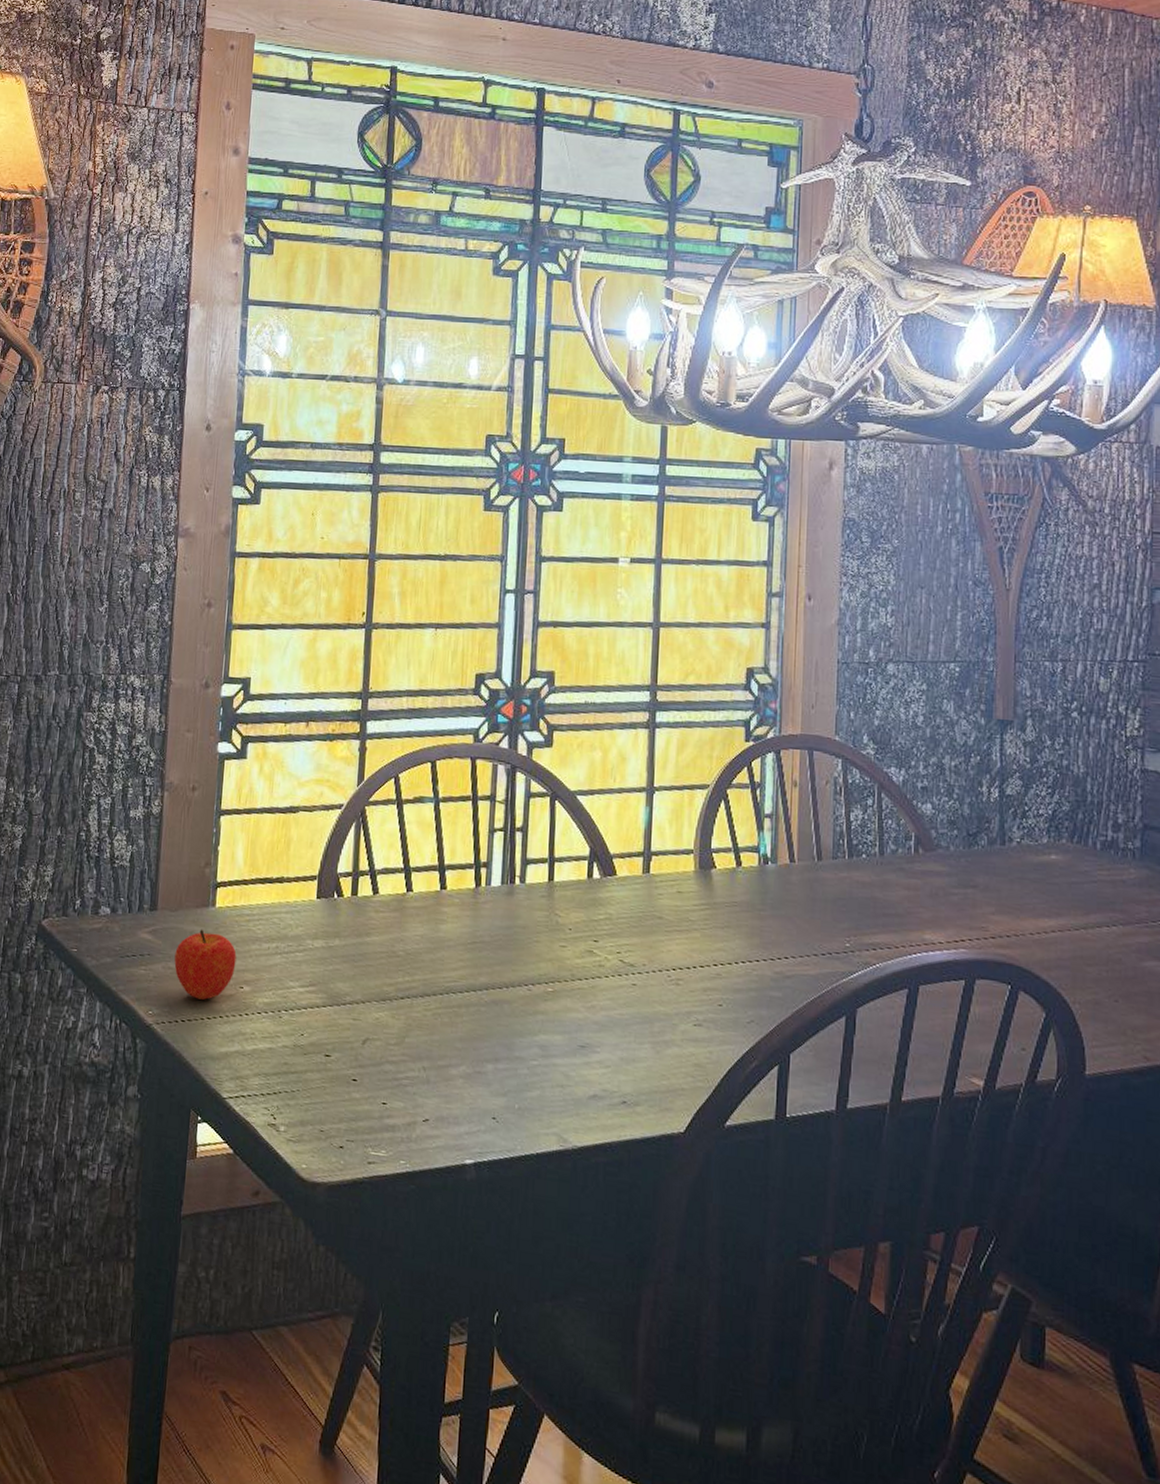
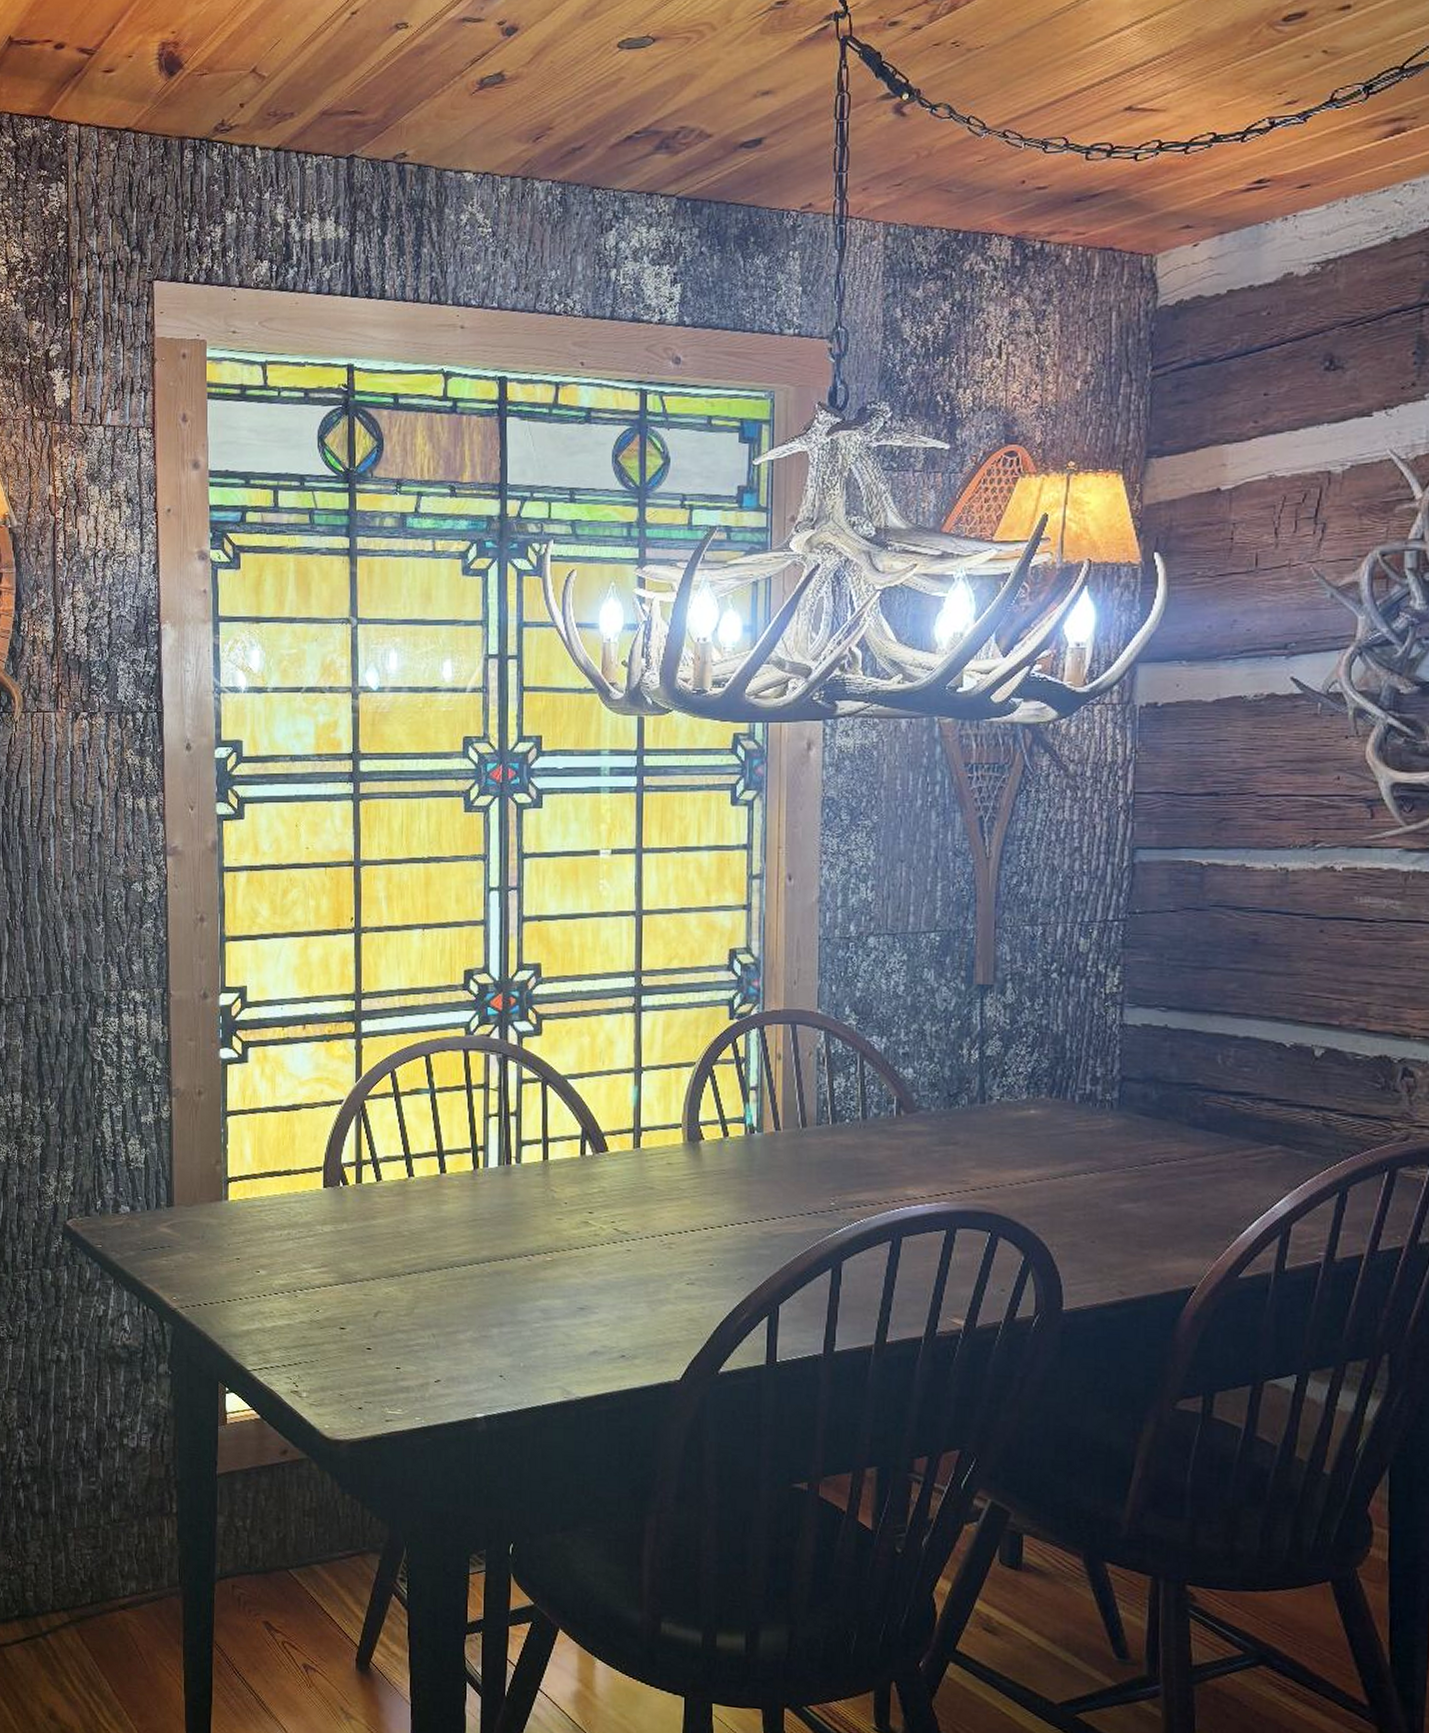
fruit: present [174,929,237,1000] -> none [193,1221,251,1284]

